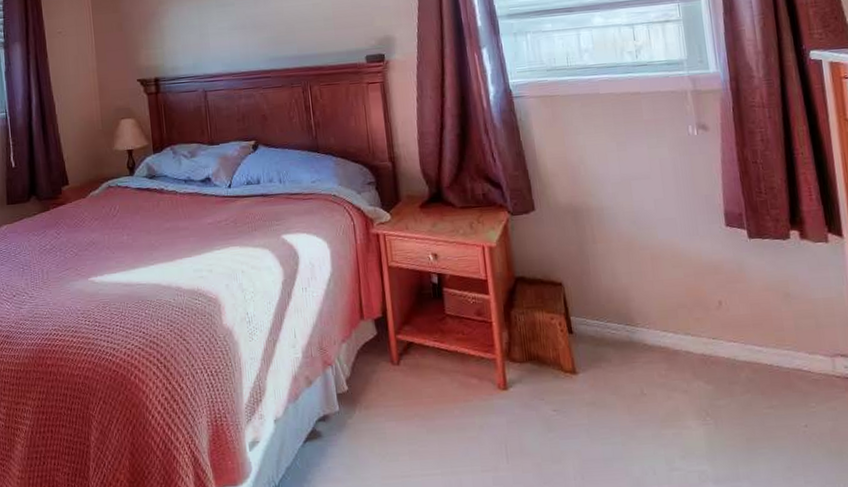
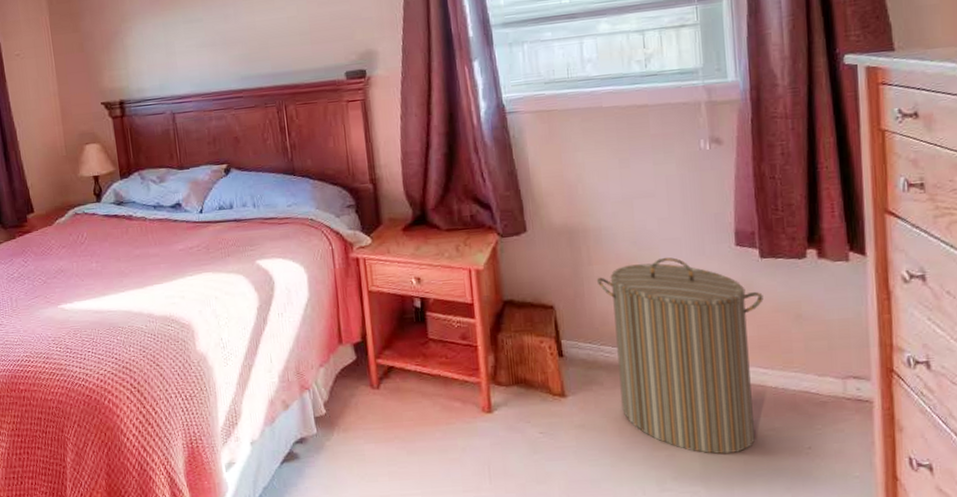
laundry hamper: none [600,237,755,432] -> present [596,257,764,454]

